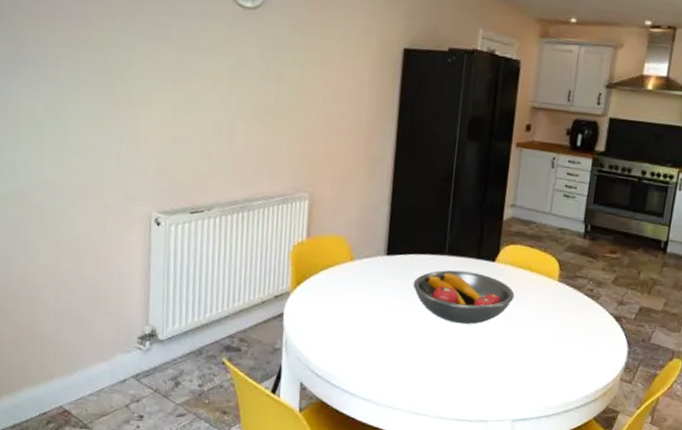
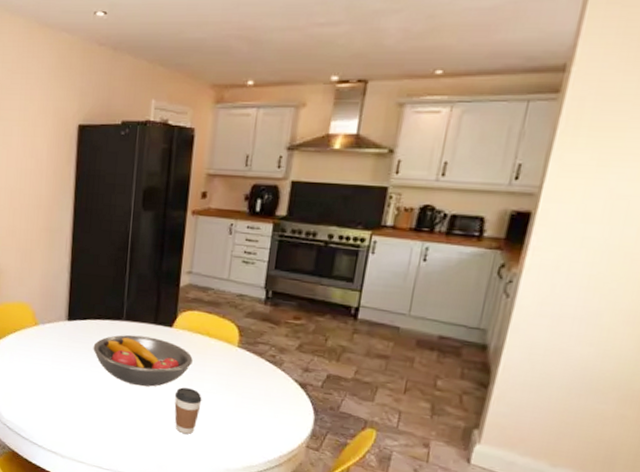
coffee cup: none [495,324,523,373] -> present [174,387,202,434]

